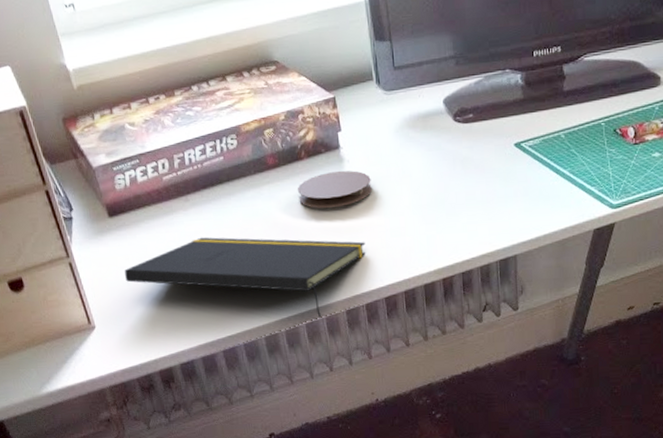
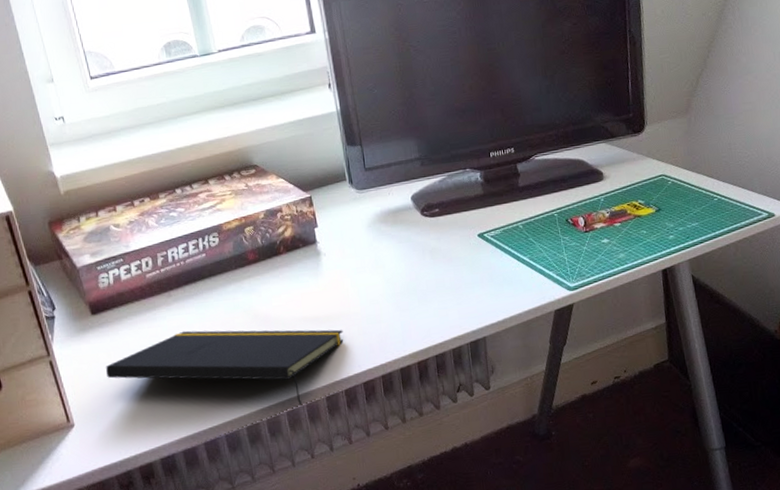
coaster: present [297,170,372,209] -> none [276,263,348,300]

